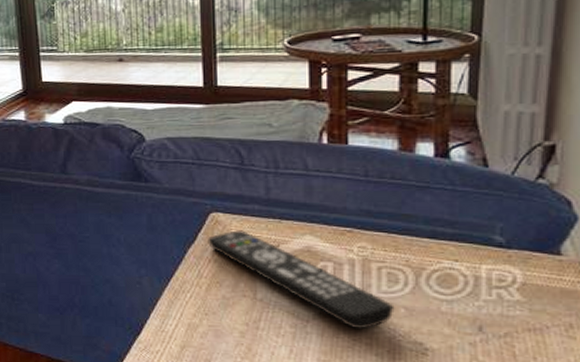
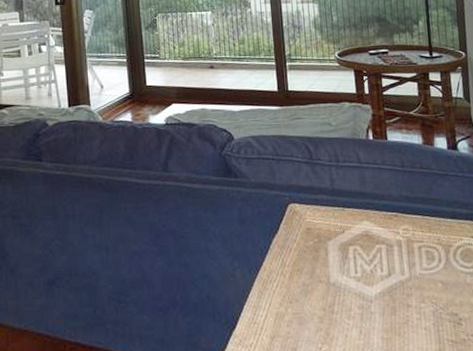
remote control: present [206,230,395,330] -> none [287,219,435,306]

